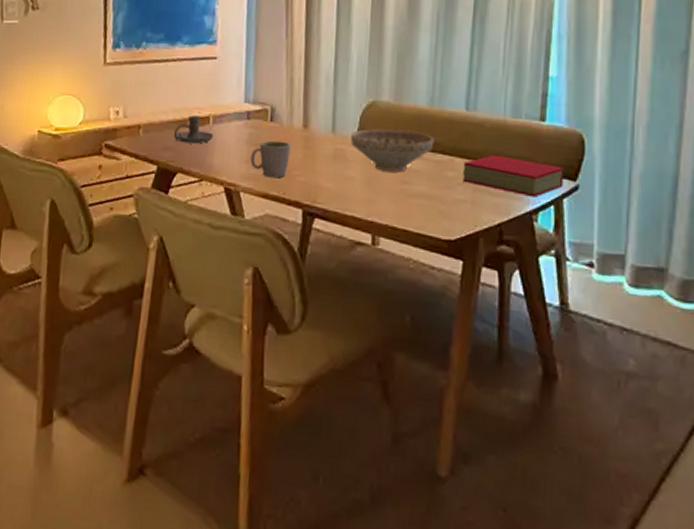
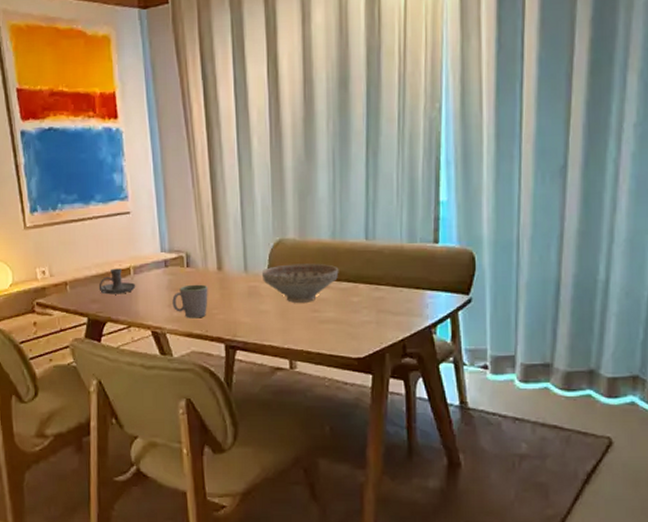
book: present [463,155,564,198] -> none [367,278,458,313]

